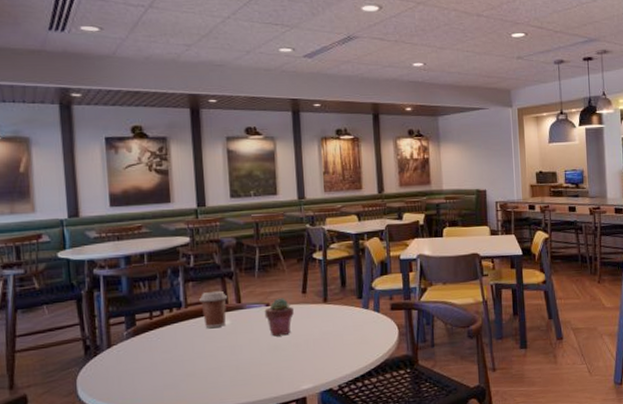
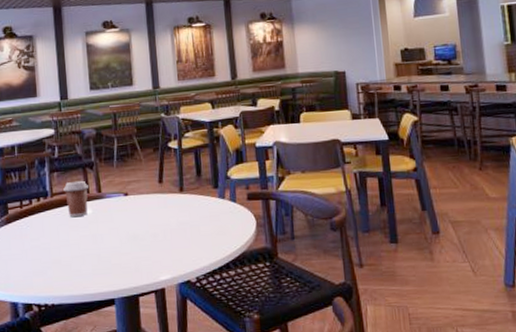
potted succulent: present [264,298,294,337] -> none [123,187,151,226]

